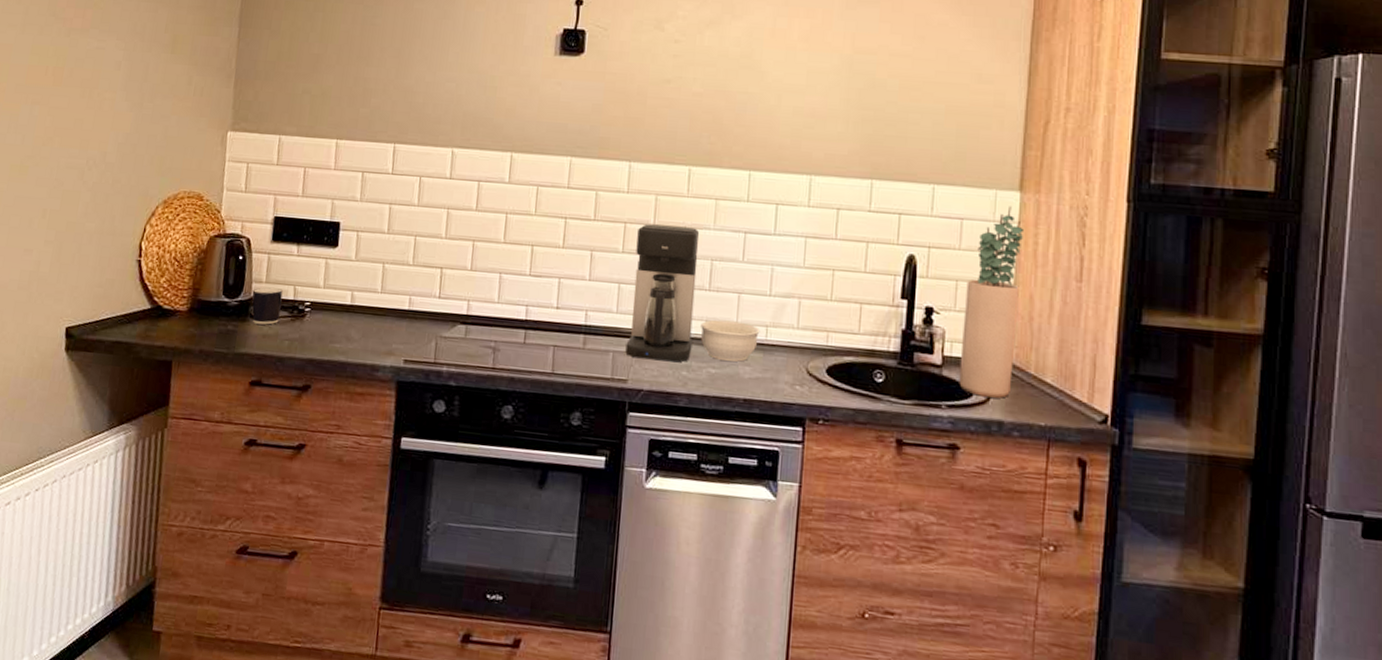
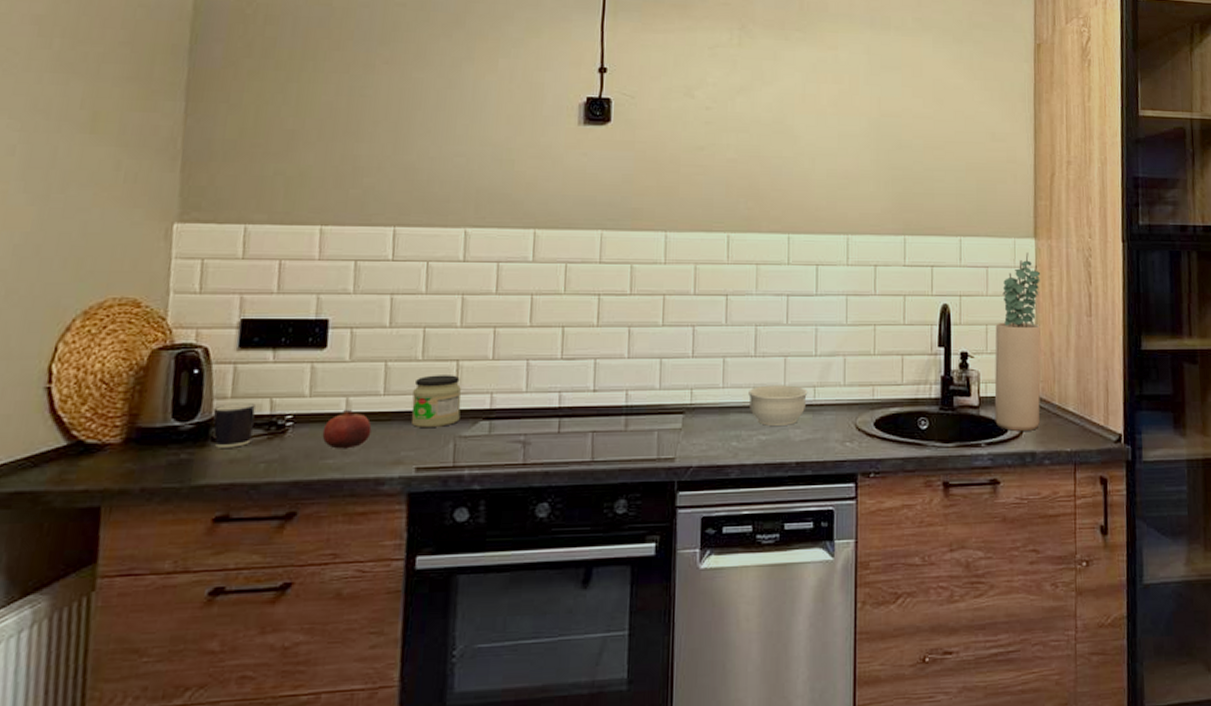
fruit: none [332,303,371,337] -> present [322,410,372,449]
jar: none [402,279,443,326] -> present [411,375,461,429]
coffee maker: present [625,224,699,362] -> none [671,294,742,434]

